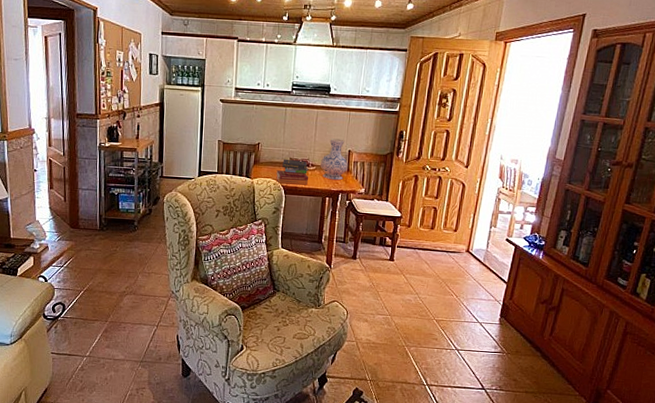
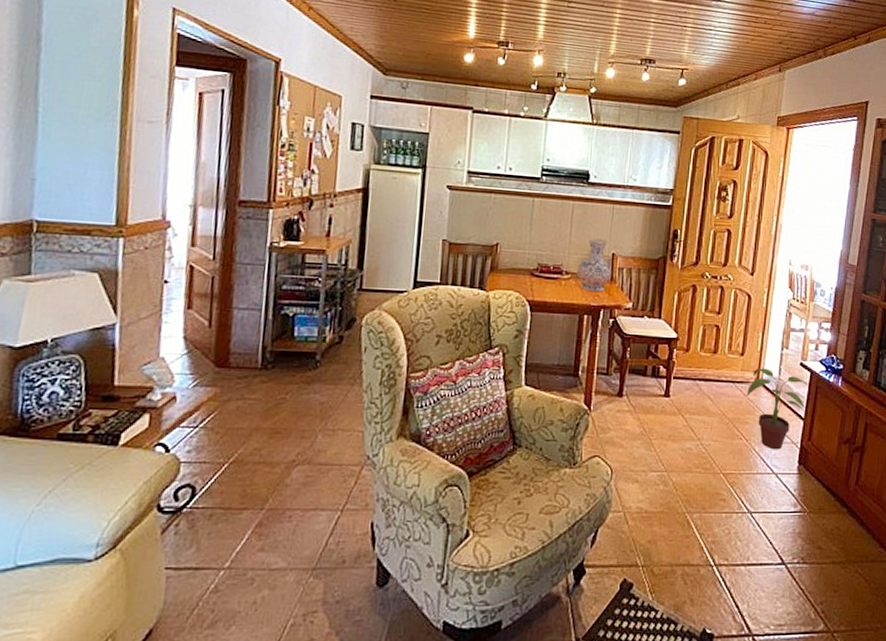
books: present [276,159,309,185] -> none [519,264,562,299]
potted plant: none [457,241,514,305] -> present [746,368,810,450]

